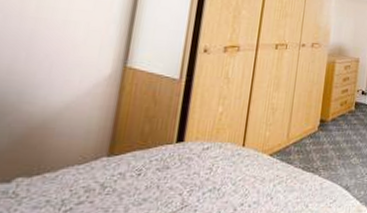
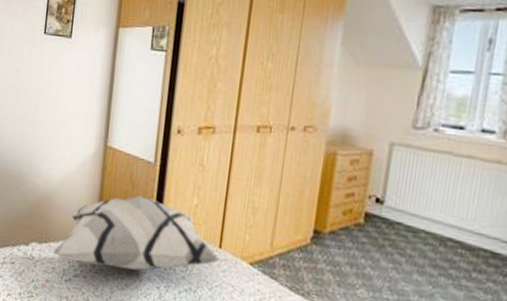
decorative pillow: none [48,110,244,188] -> present [53,195,221,271]

